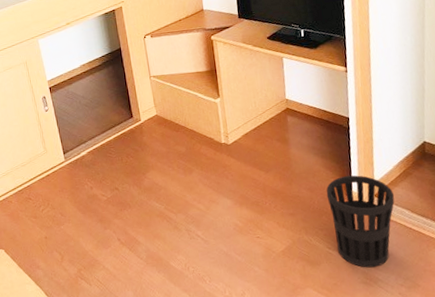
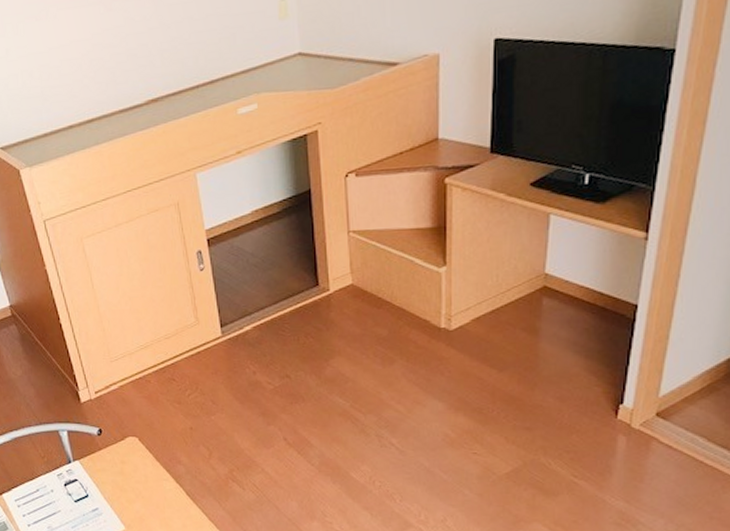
wastebasket: present [326,175,395,268] -> none [583,385,687,506]

